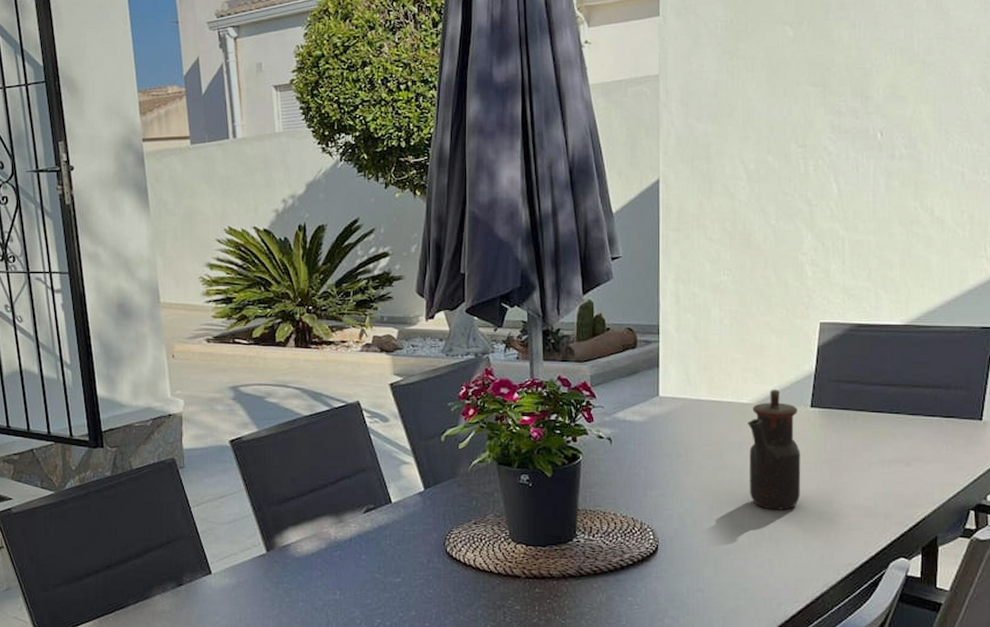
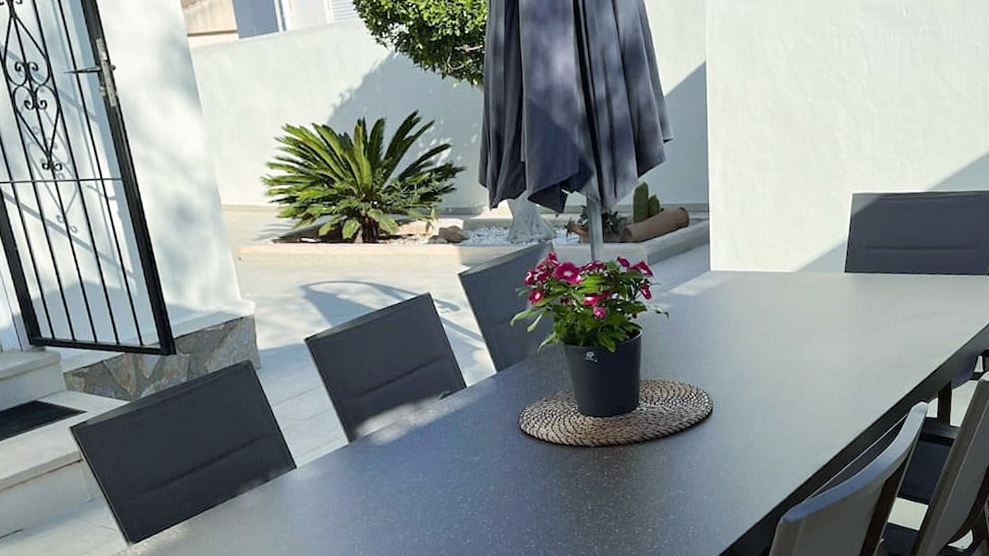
teapot: present [748,389,801,510] -> none [790,257,837,368]

